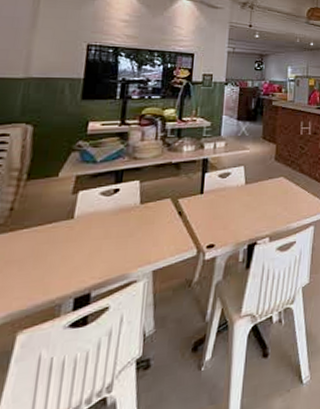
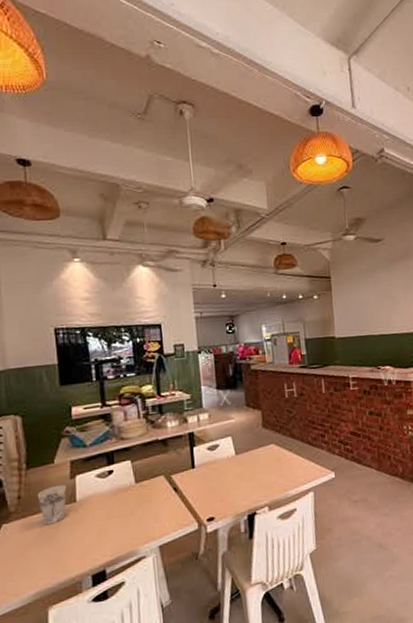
cup: none [32,199,67,241] -> present [37,484,67,525]

